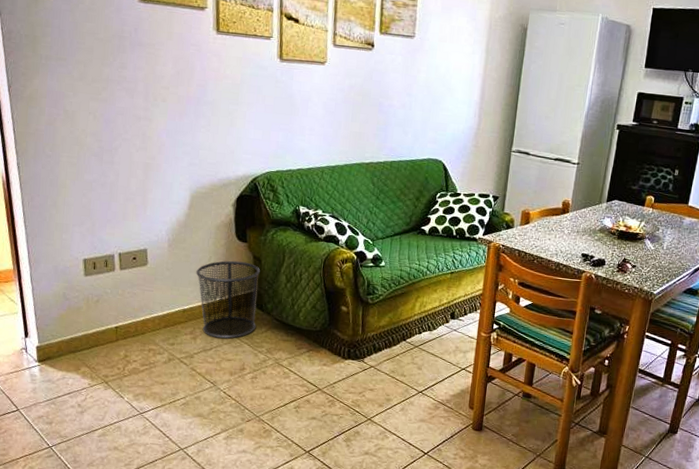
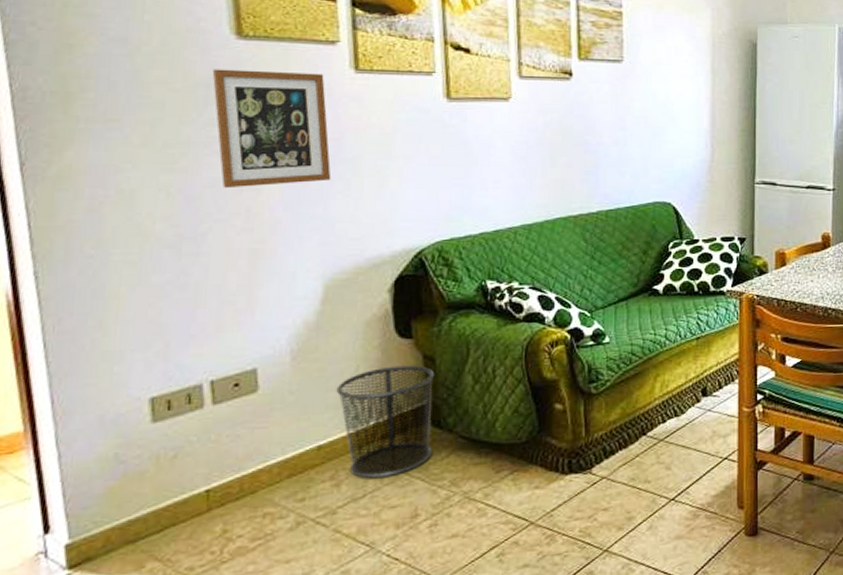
picture frame: none [123,25,198,117] -> present [212,69,332,189]

